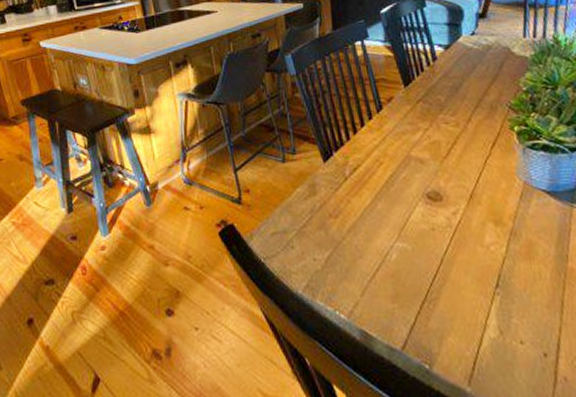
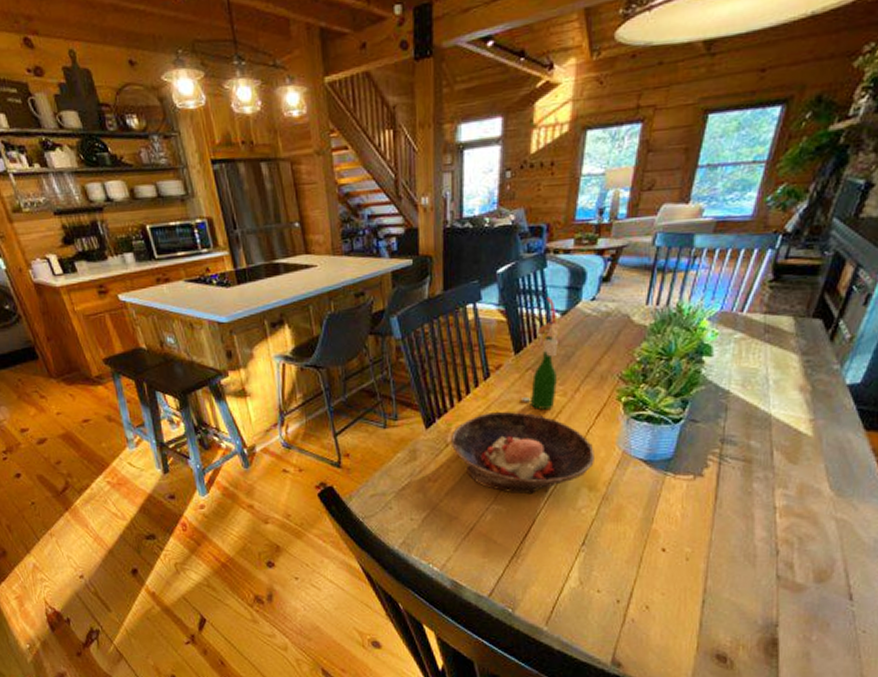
bowl: none [349,143,497,231] -> present [451,411,594,495]
wine bottle: none [415,32,449,141] -> present [521,296,559,410]

